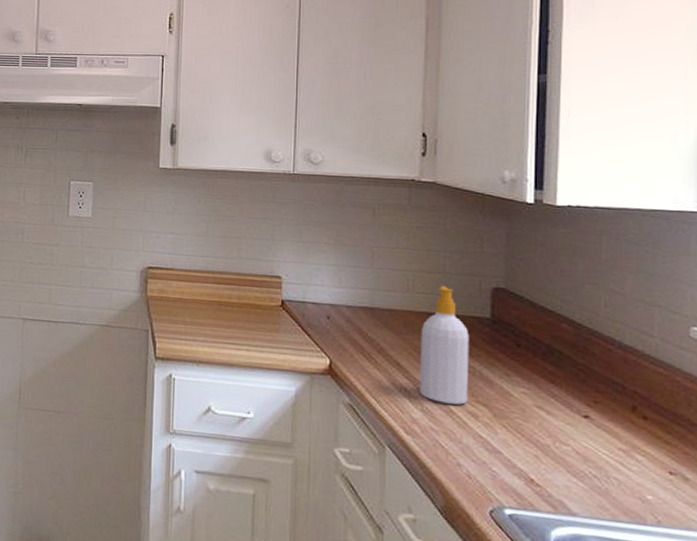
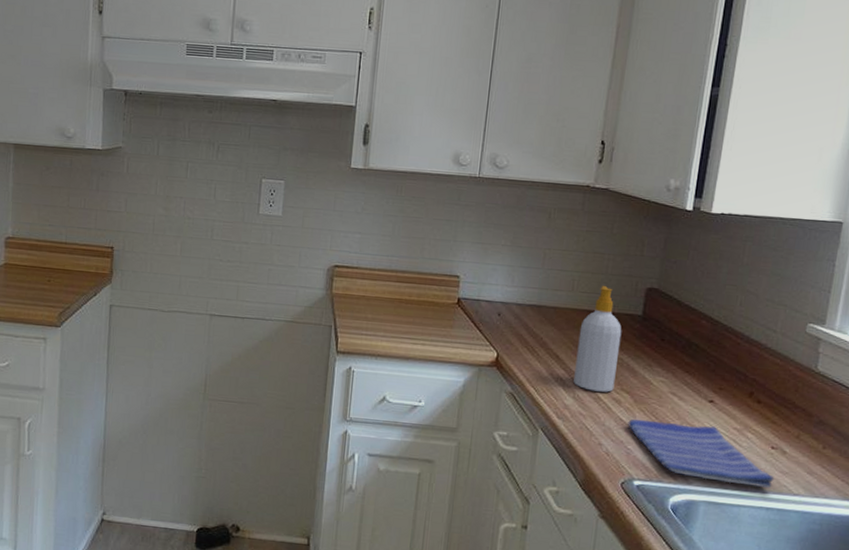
dish towel: none [489,436,679,524] -> present [628,419,775,489]

